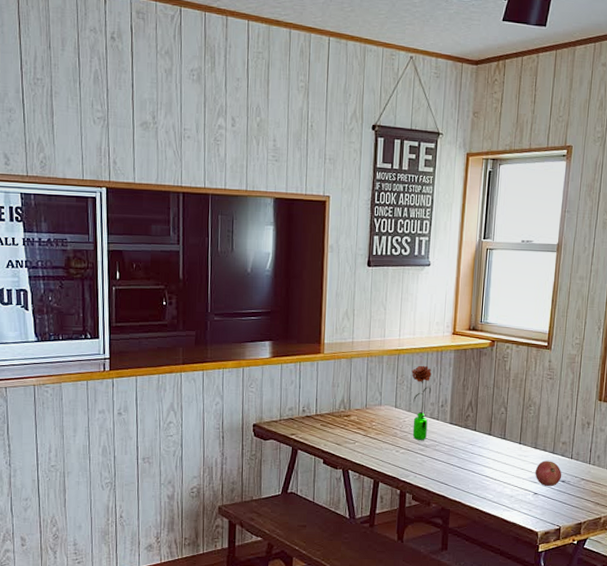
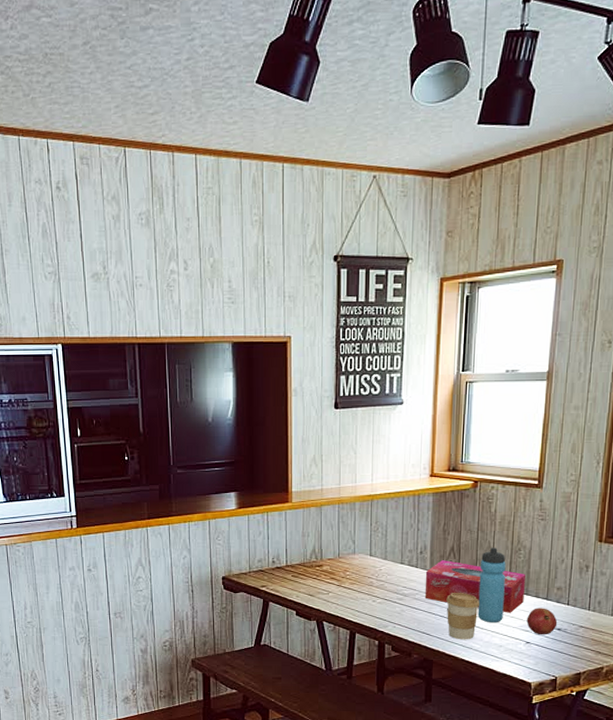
flower: present [411,365,432,440] -> none [386,511,409,589]
tissue box: none [444,414,535,465] -> present [424,560,525,613]
coffee cup: none [464,445,494,490] -> present [446,593,480,640]
water bottle: none [491,403,518,475] -> present [477,547,506,623]

